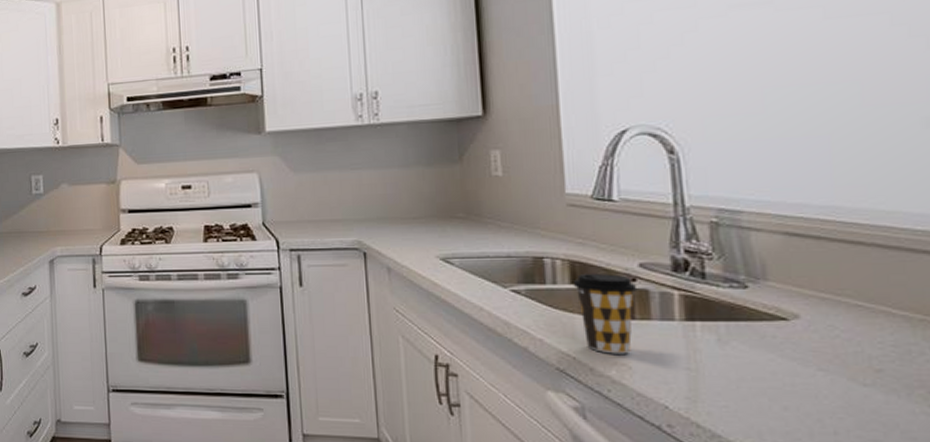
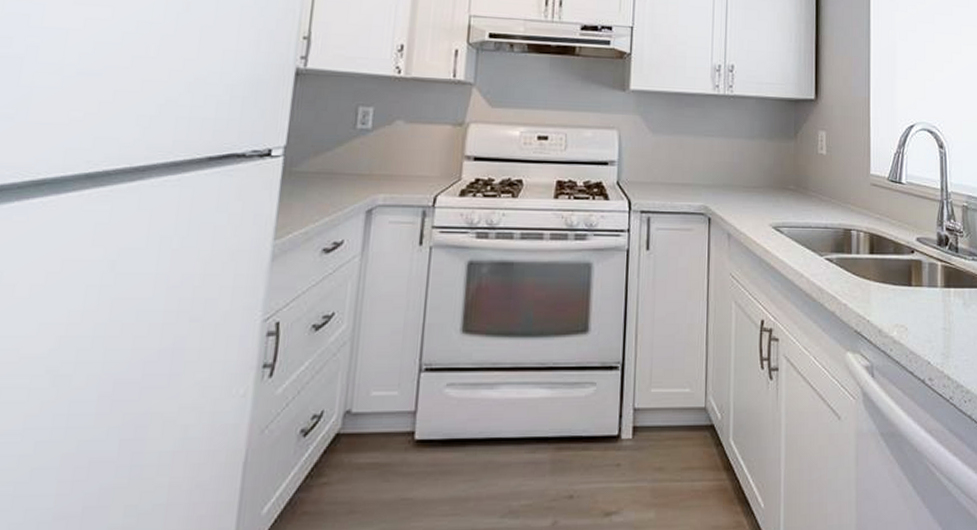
coffee cup: present [573,274,638,354] -> none [871,246,915,317]

